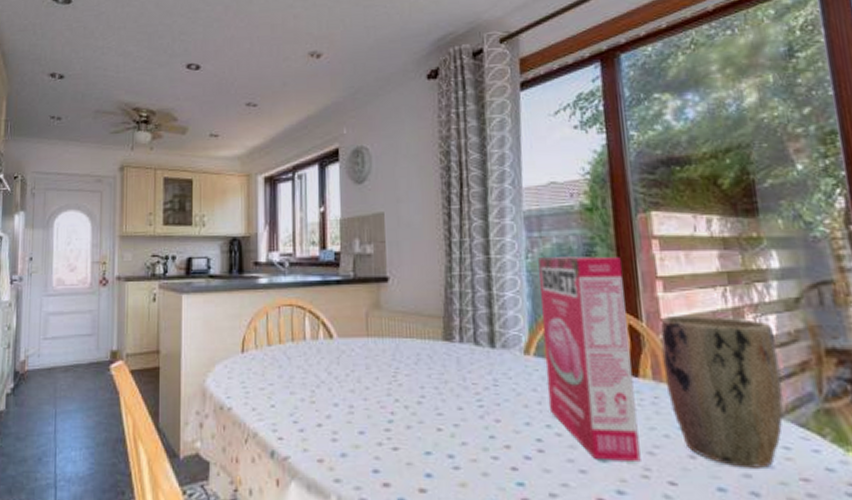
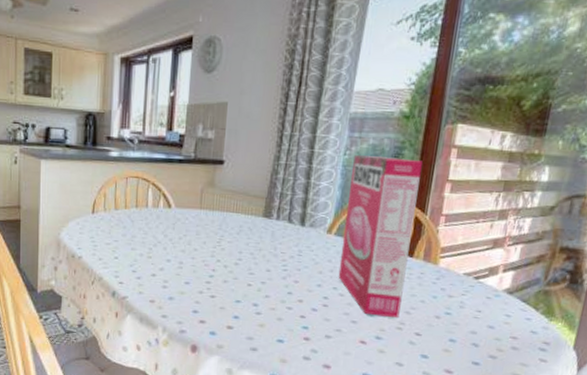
plant pot: present [659,316,783,468] -> none [432,213,526,328]

